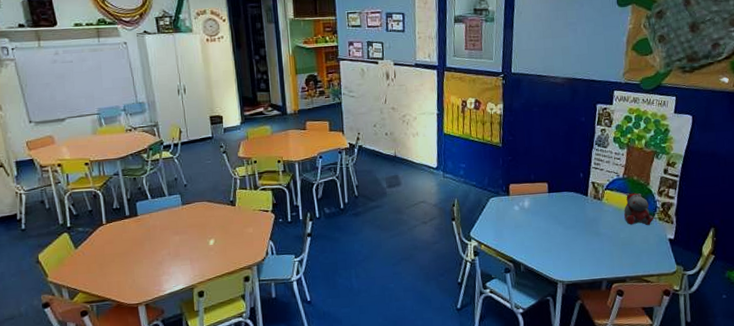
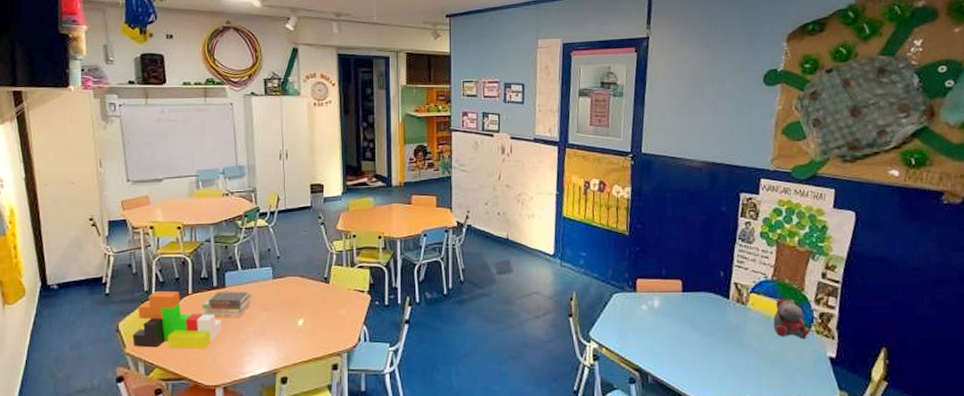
toy blocks: none [53,222,139,275] -> present [133,290,223,349]
books: none [116,218,165,244] -> present [200,291,253,318]

